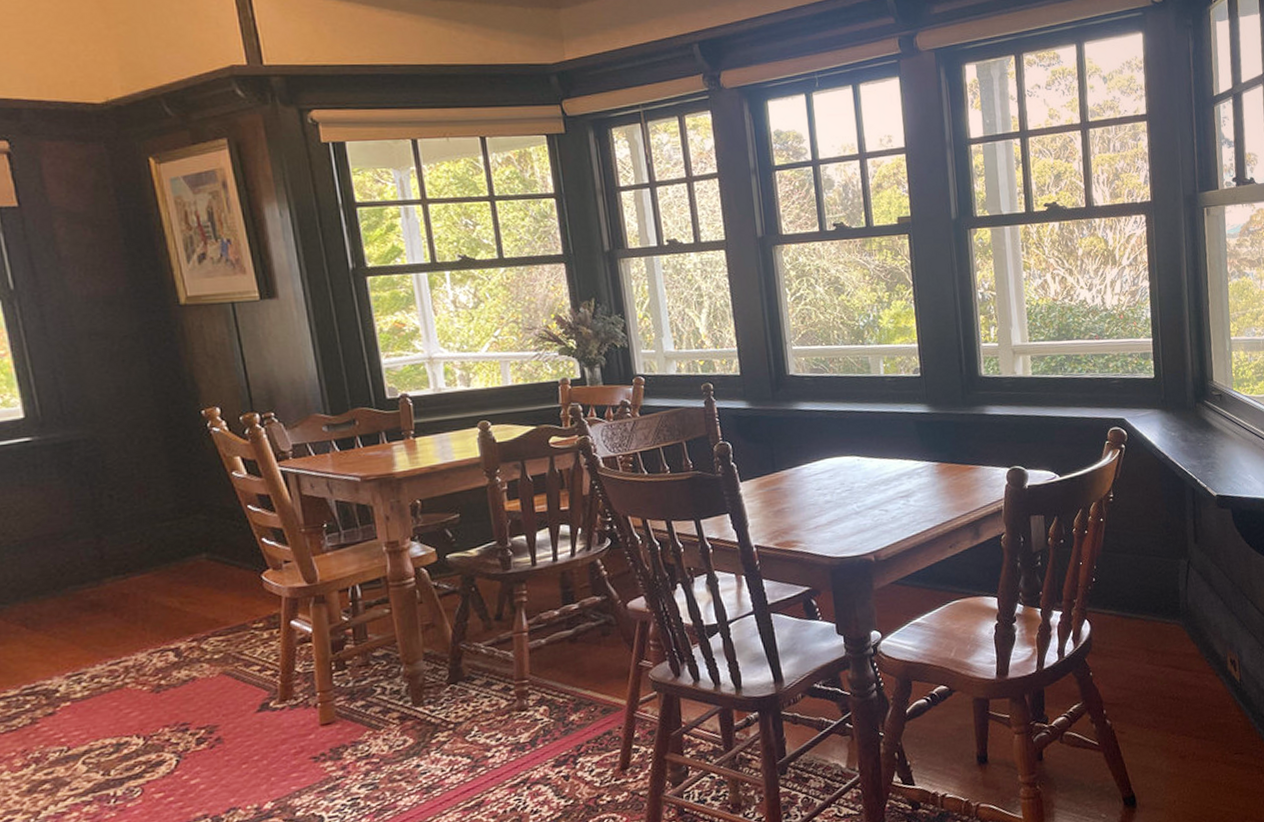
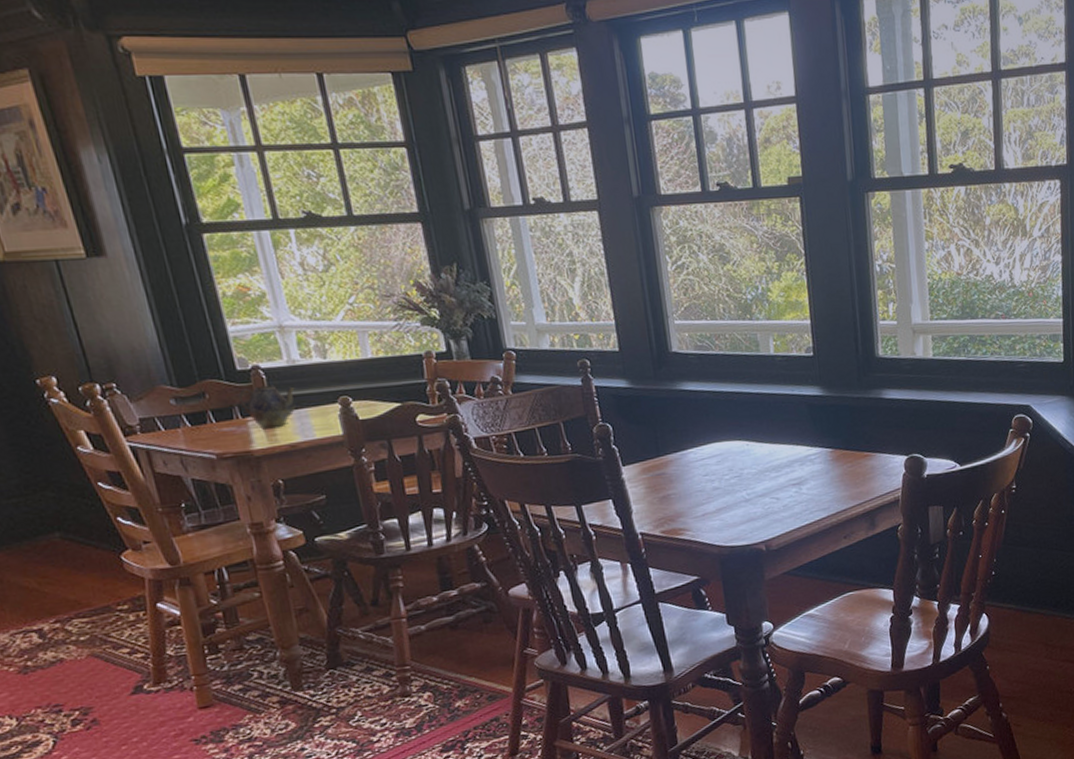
teapot: none [386,411,439,453] -> present [238,384,296,430]

